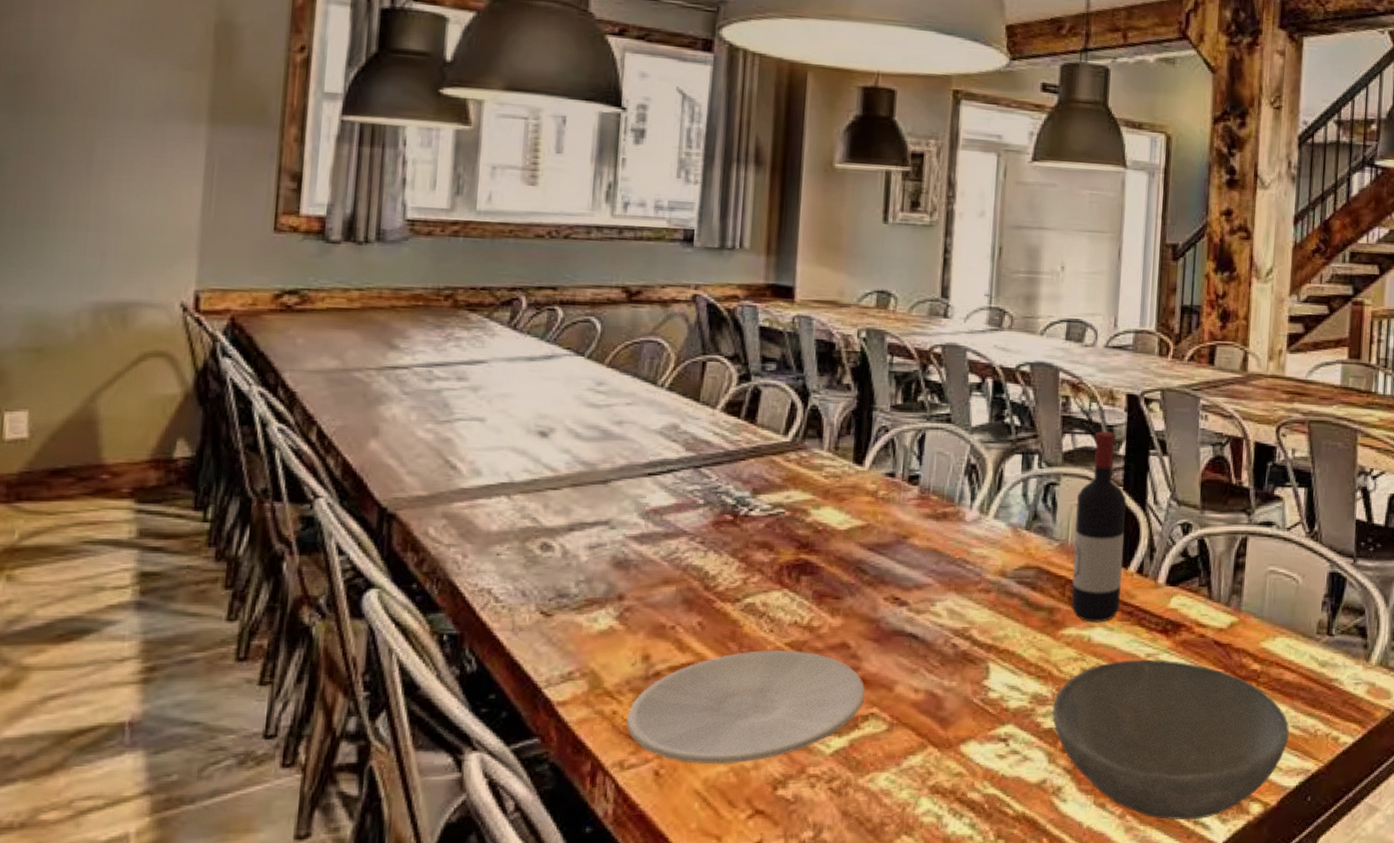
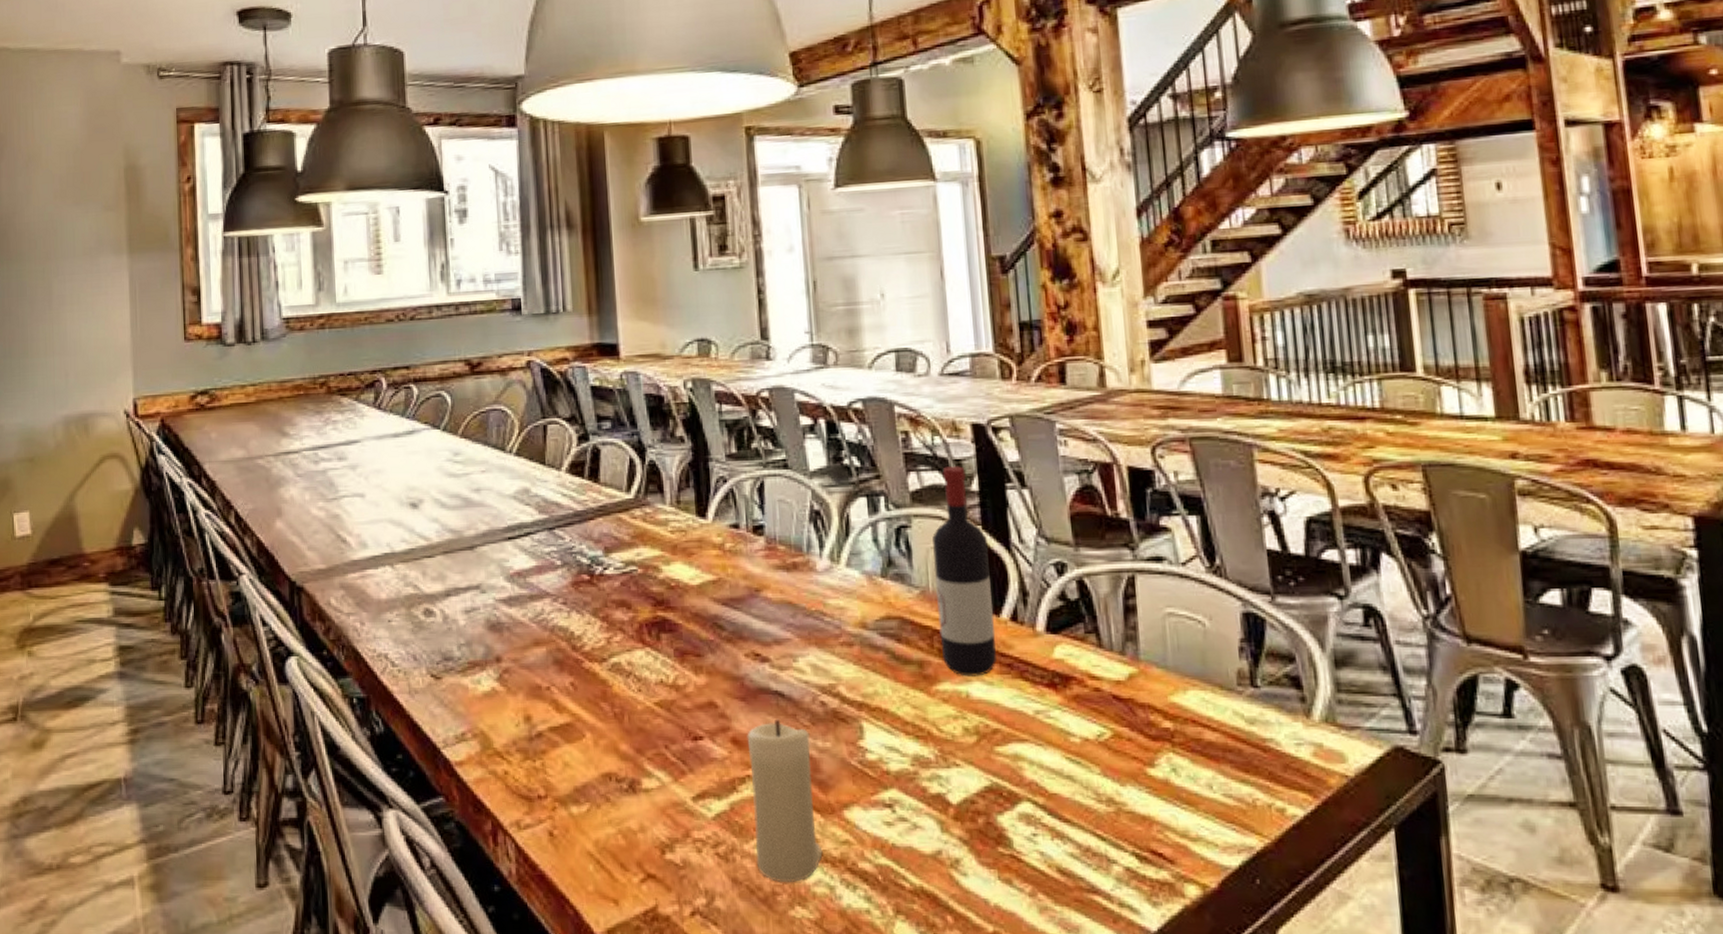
plate: present [626,649,865,764] -> none [517,709,738,826]
candle: none [869,659,937,813] -> present [747,719,823,882]
bowl: present [1051,659,1290,821] -> none [937,717,1222,902]

